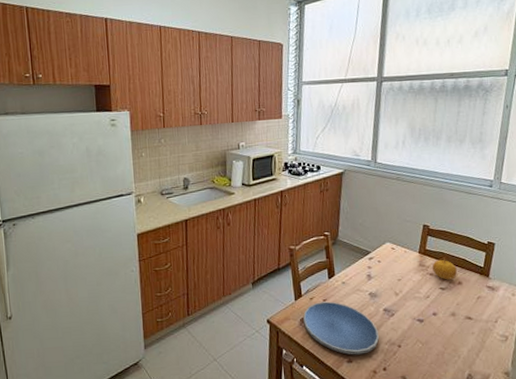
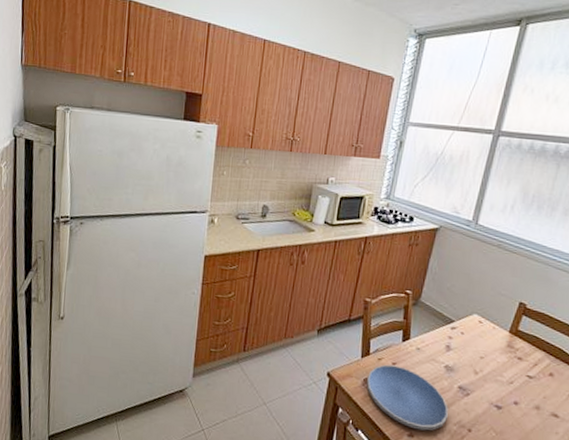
fruit: present [432,258,458,280] -> none [522,343,551,369]

